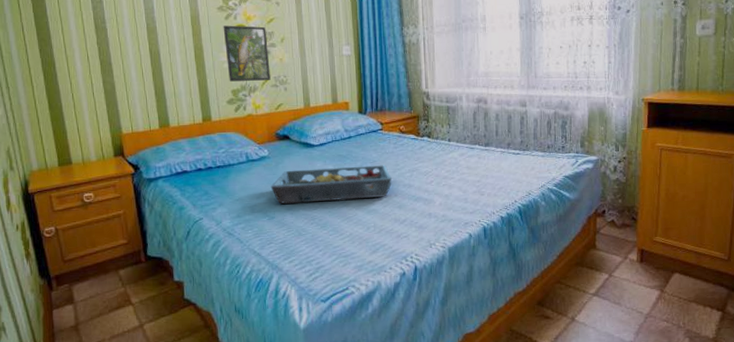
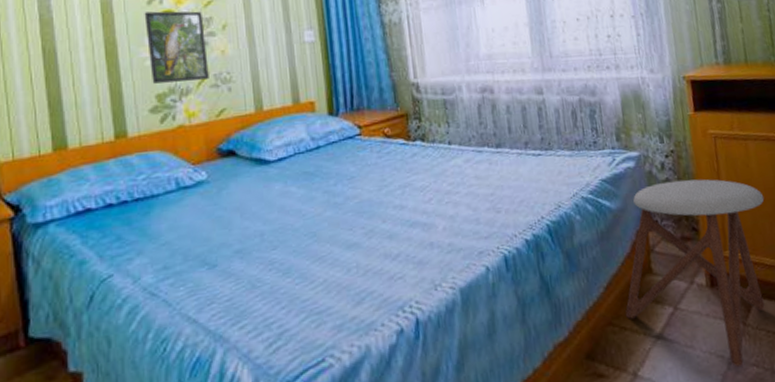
serving tray: present [270,165,393,204] -> none [210,181,378,246]
stool: none [571,180,694,321] -> present [625,179,765,367]

